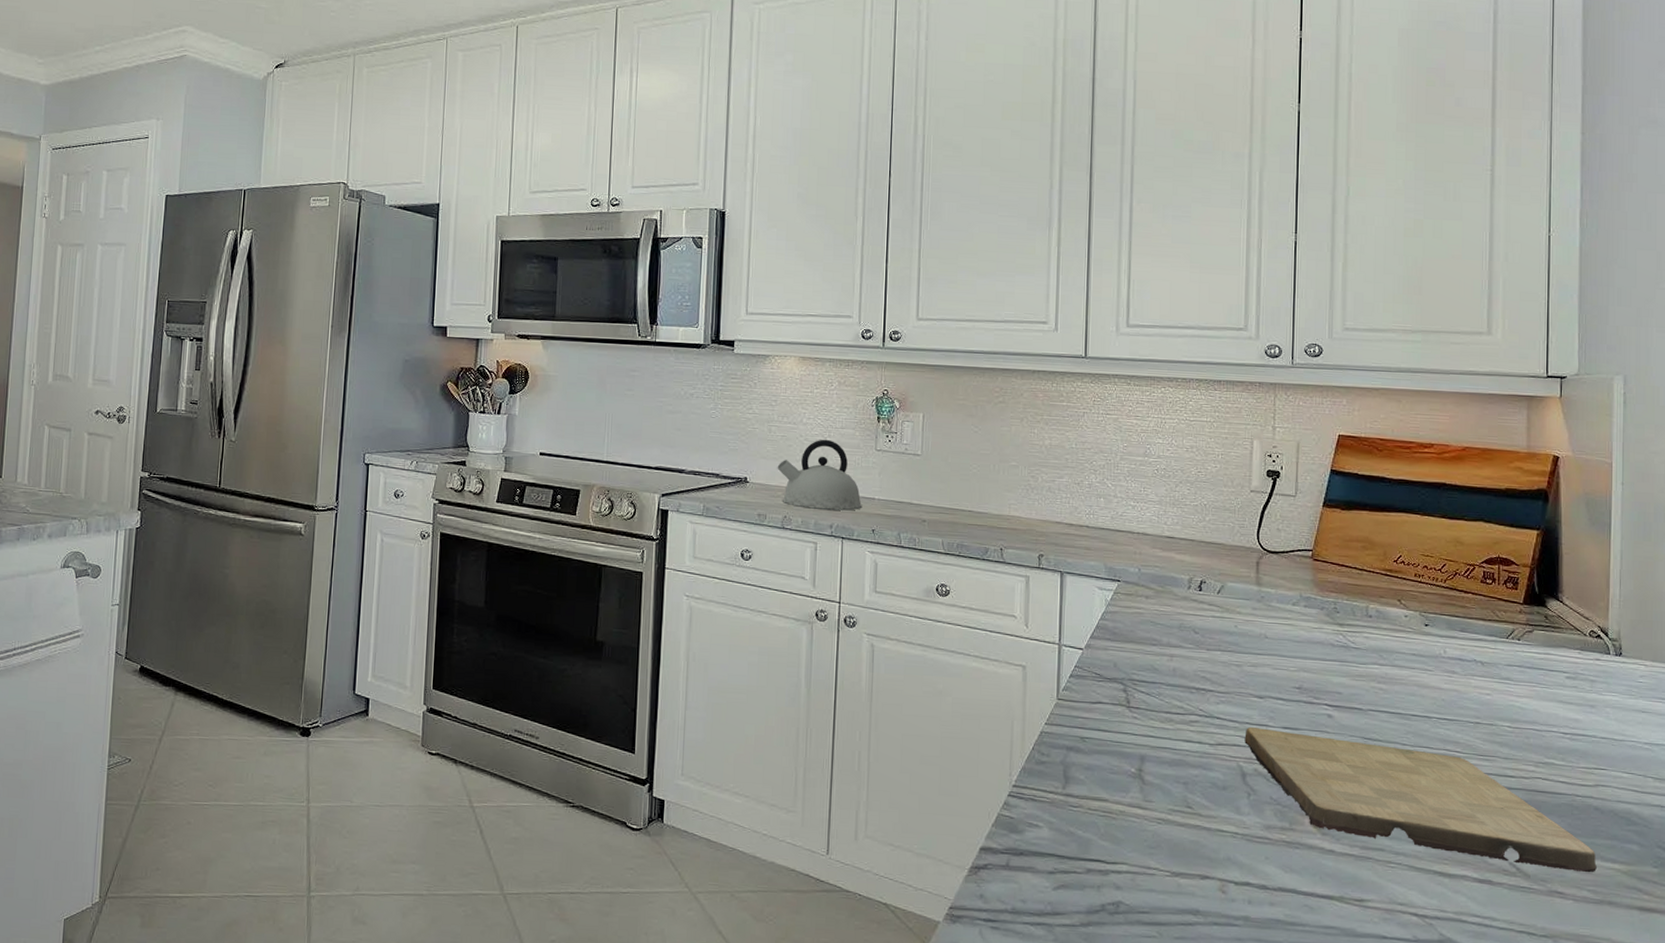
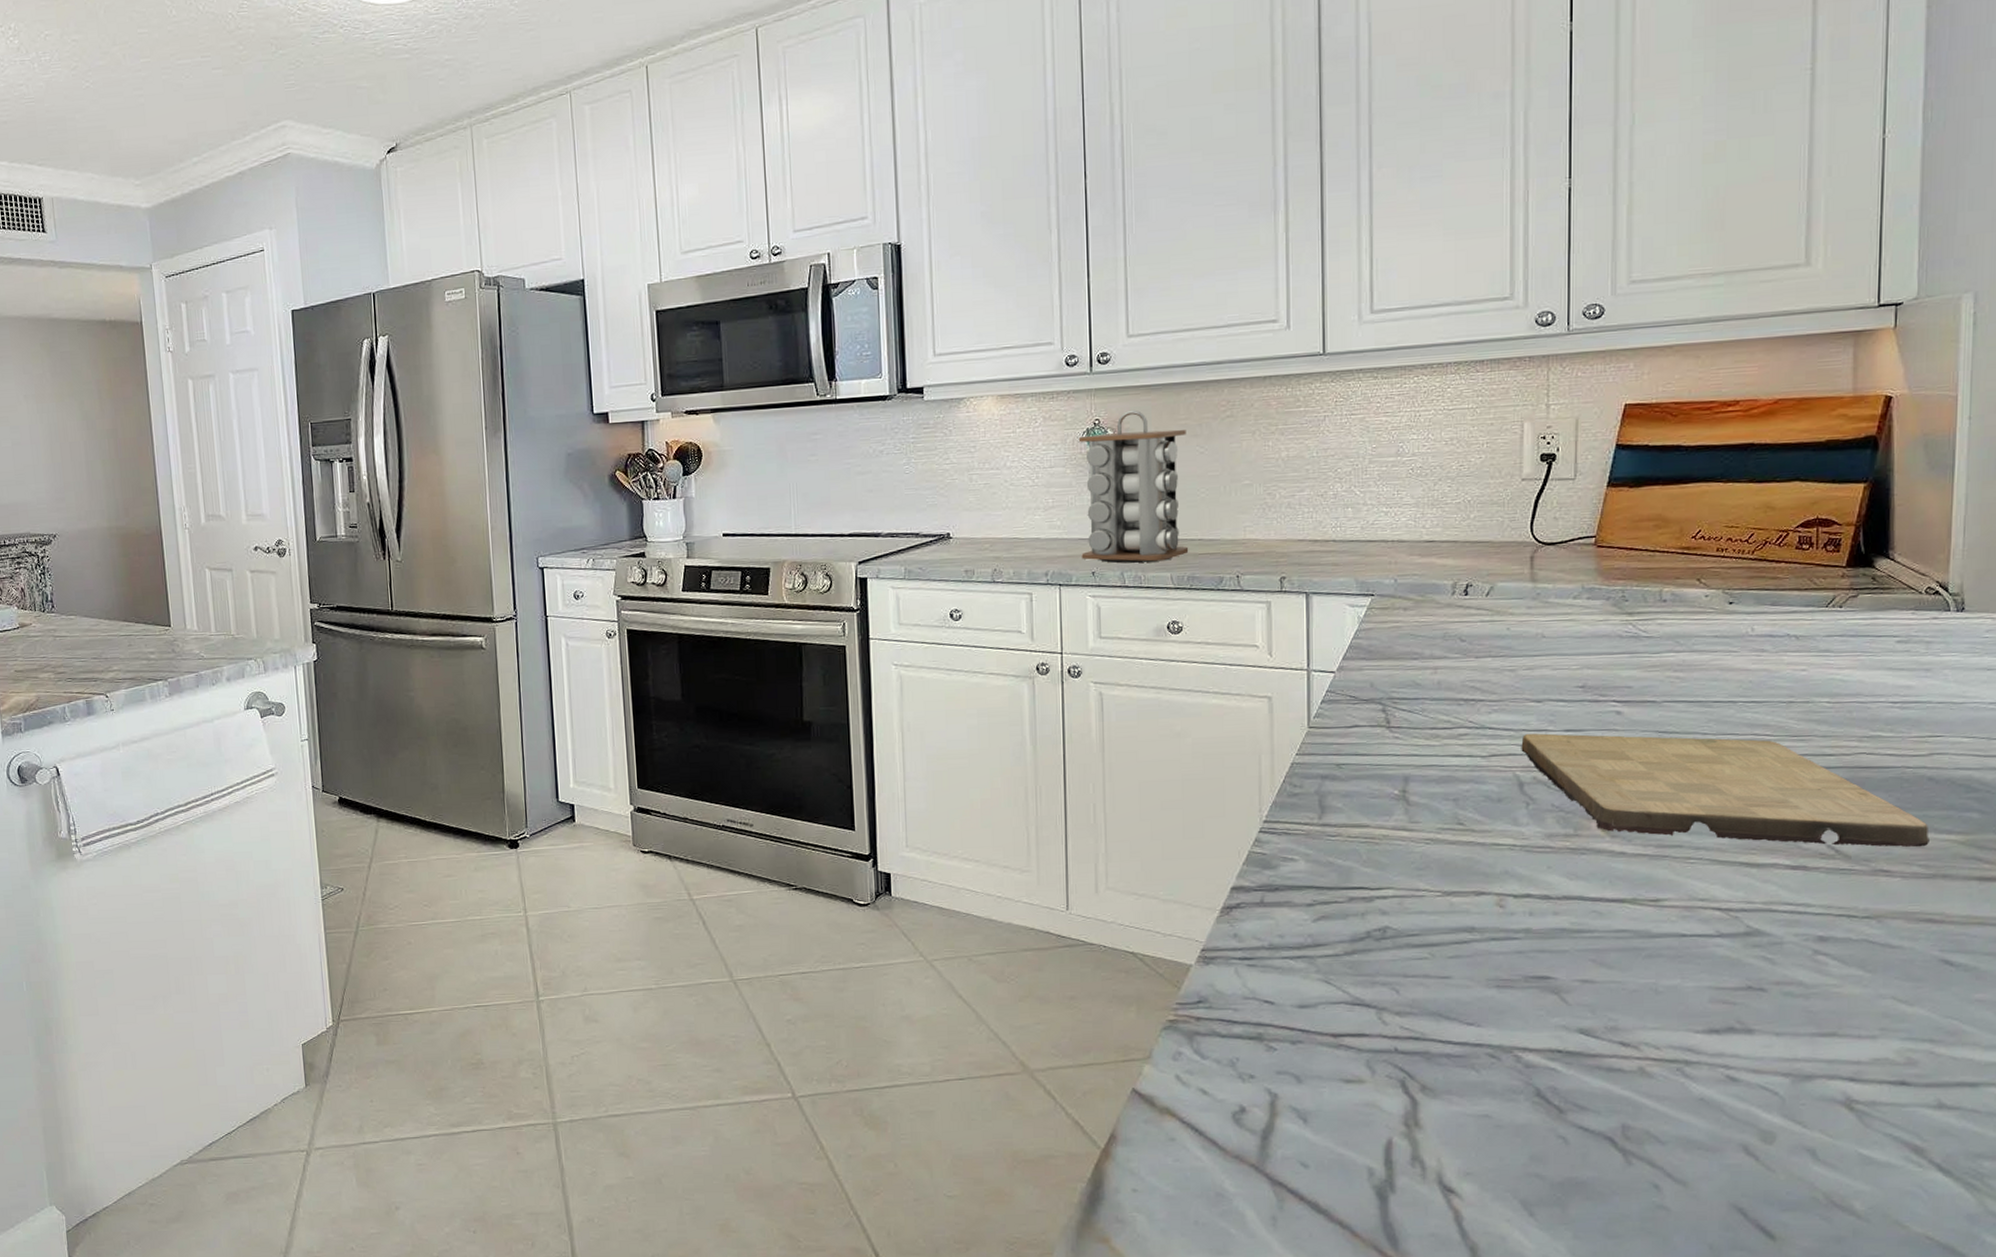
kettle: present [777,439,863,511] -> none [982,481,1080,558]
spice rack: none [864,385,964,527] -> present [1078,410,1189,563]

